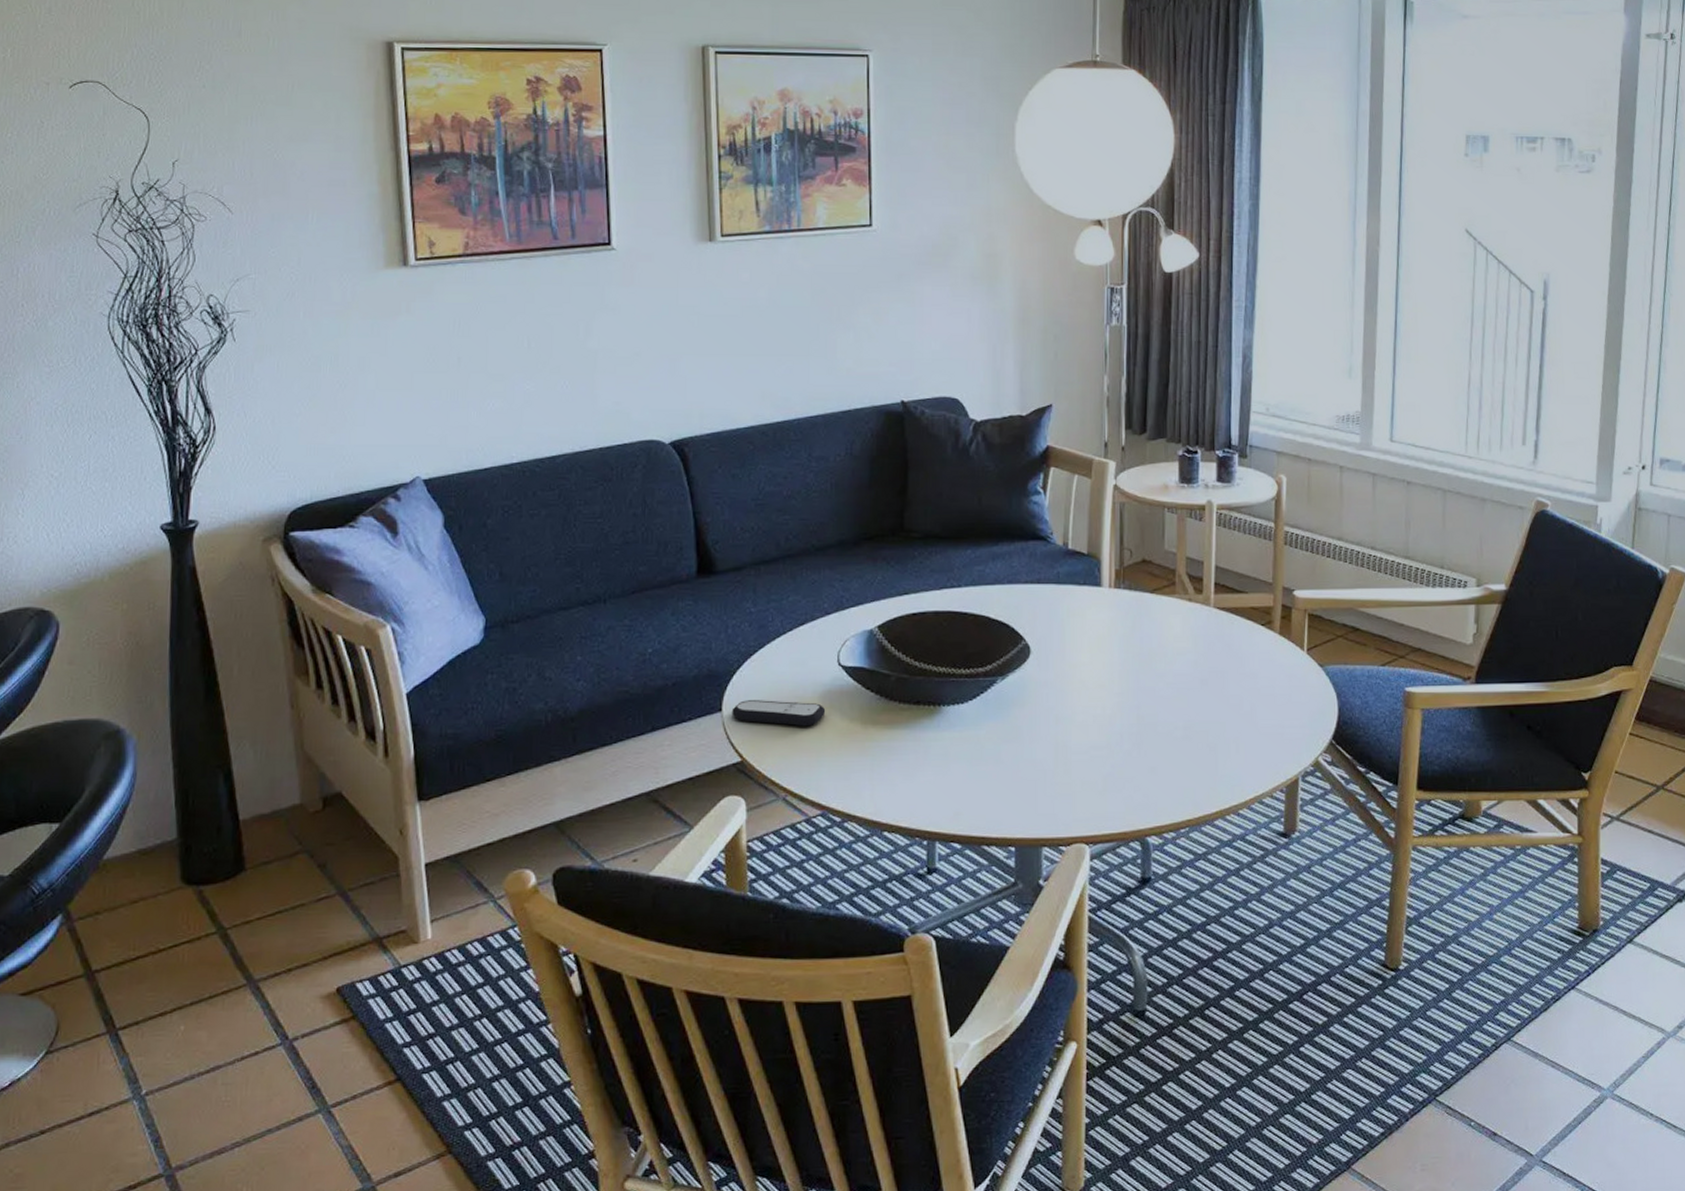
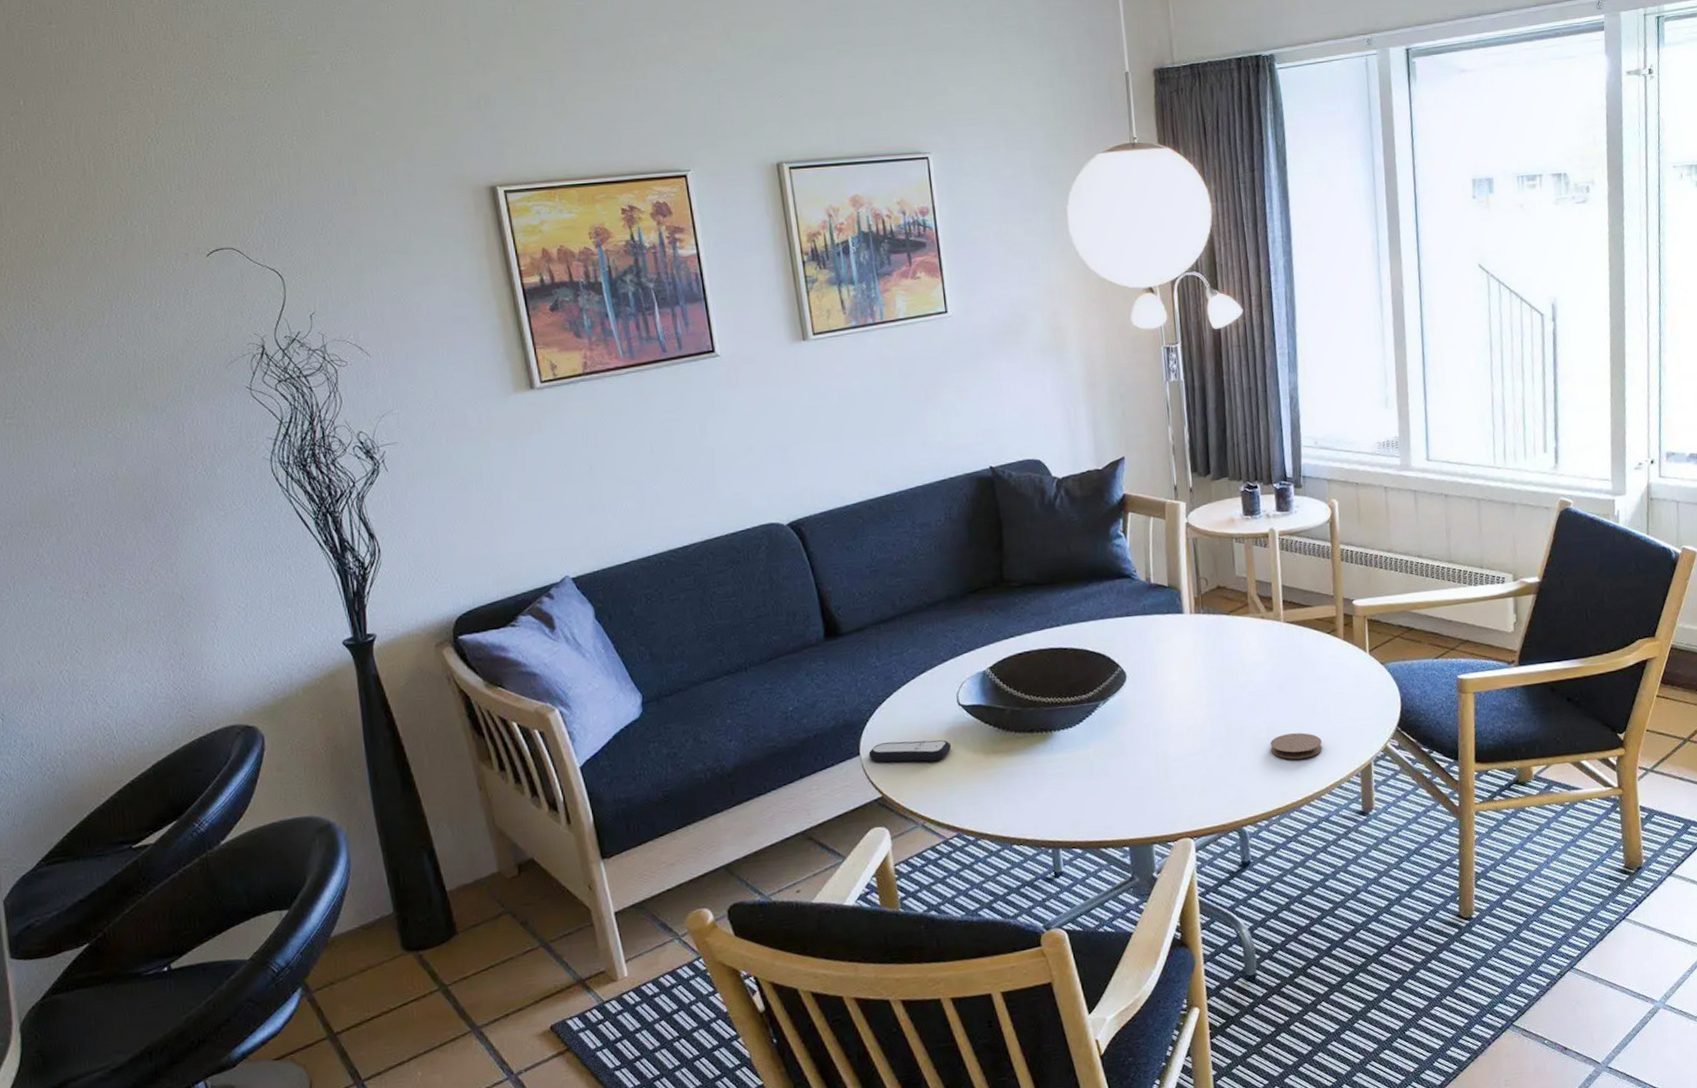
coaster: none [1185,735,1245,765] -> present [1270,732,1323,760]

